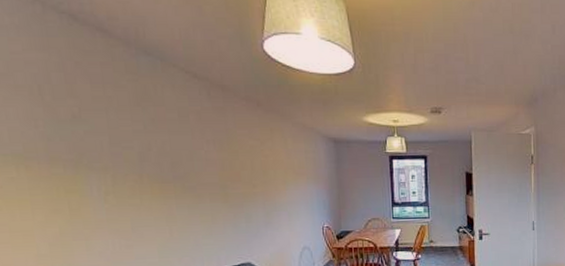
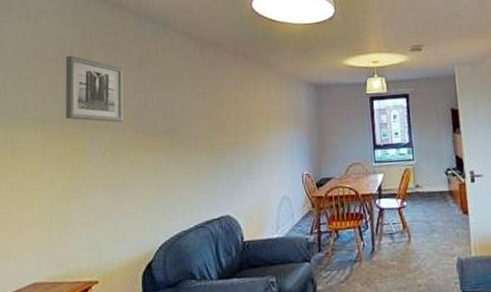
wall art: none [41,84,124,165] -> present [65,55,124,122]

